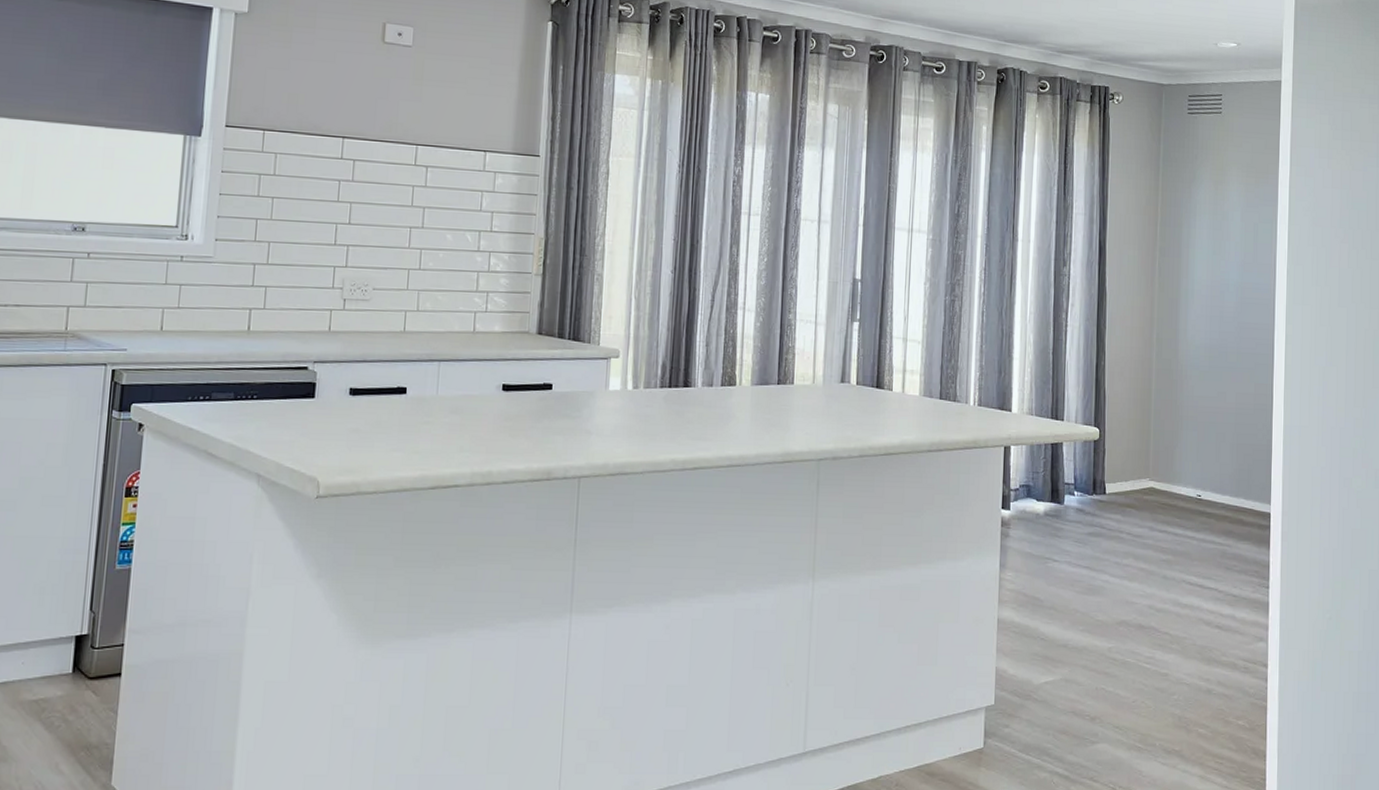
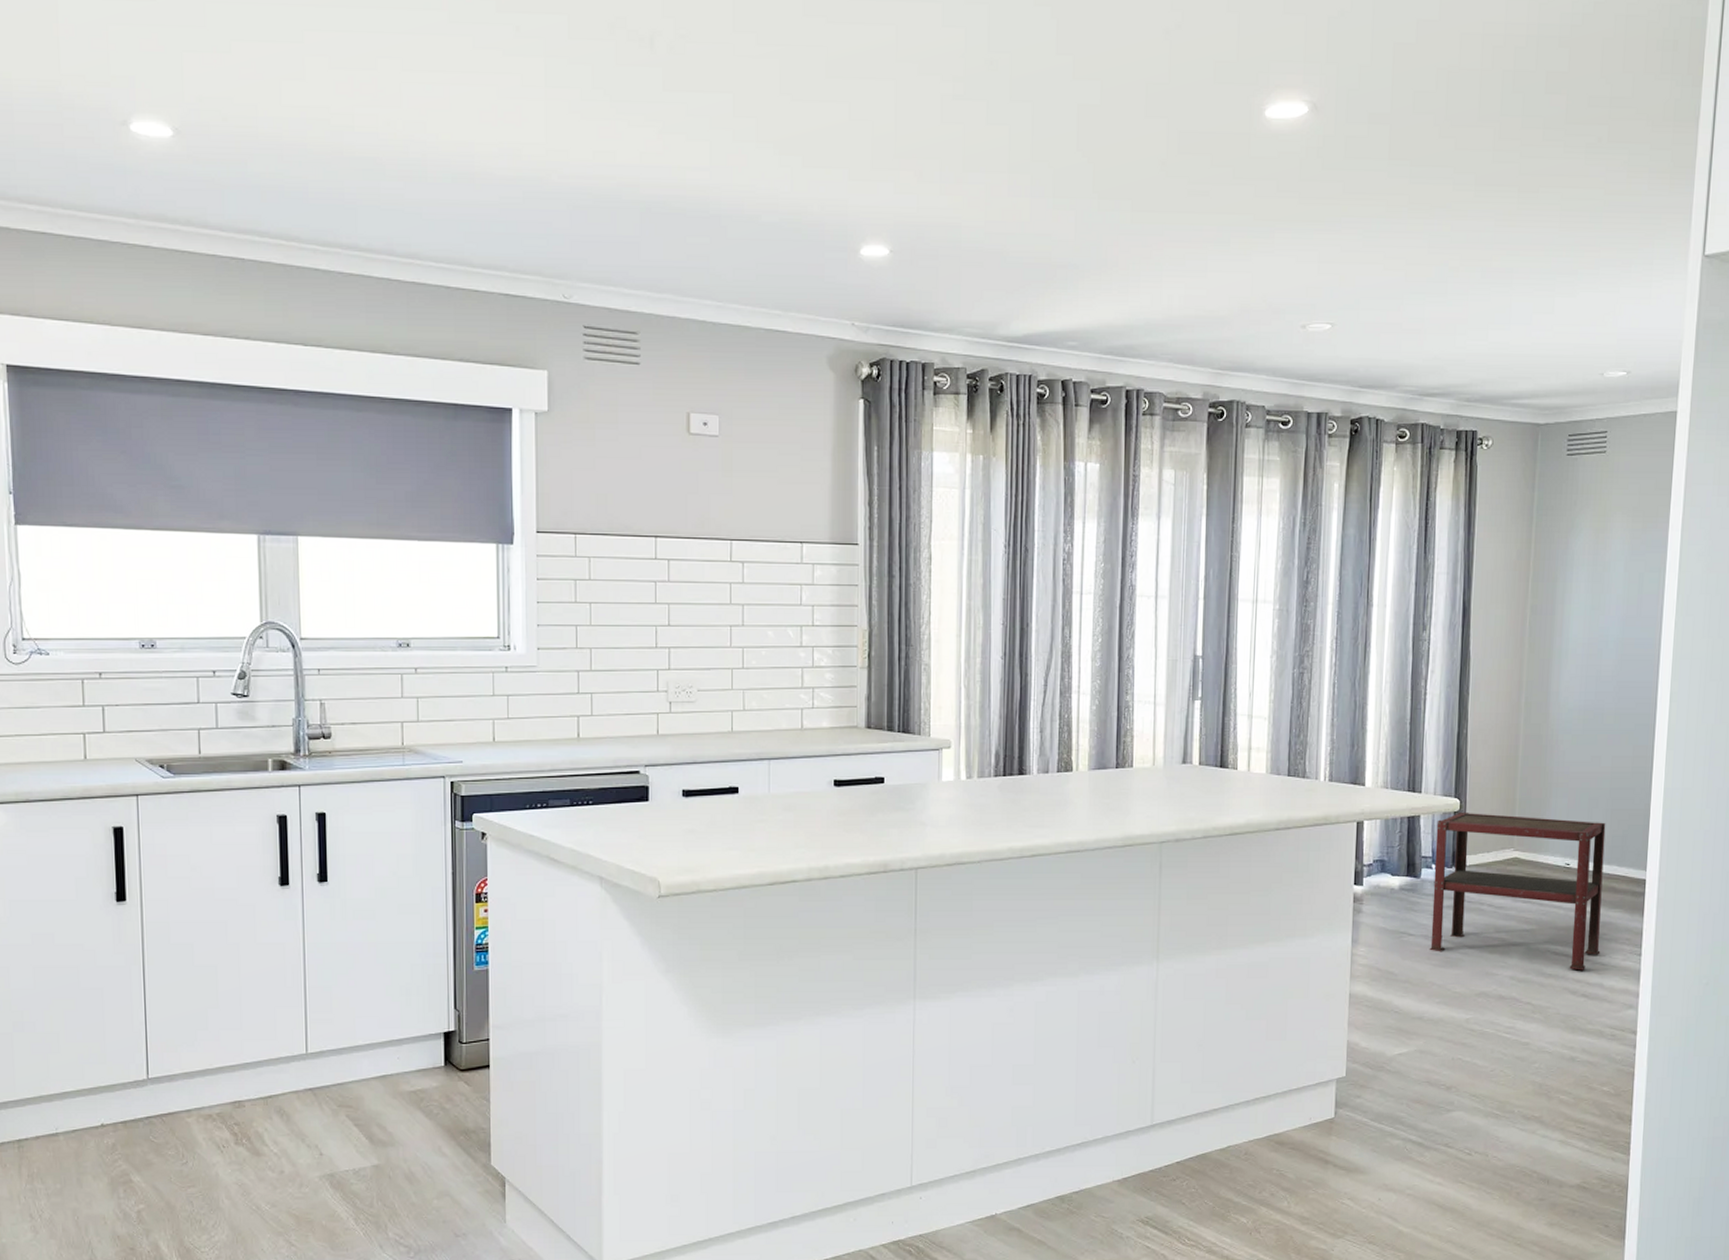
side table: none [1073,440,1233,602] -> present [1429,811,1606,971]

